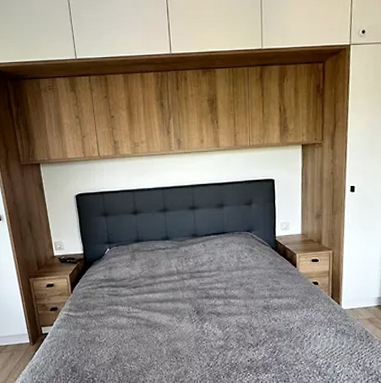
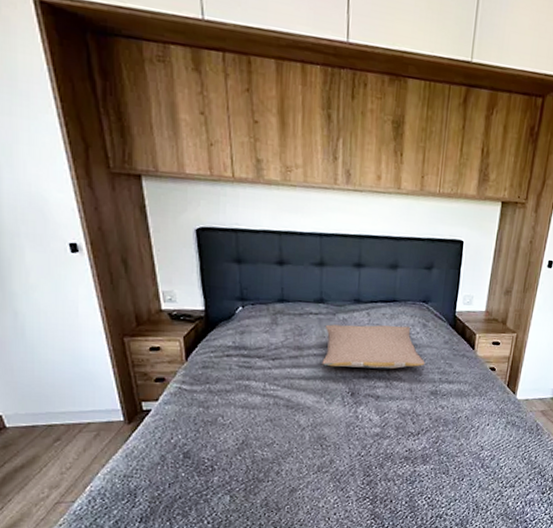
pillow: none [171,252,256,291] -> present [322,324,425,370]

